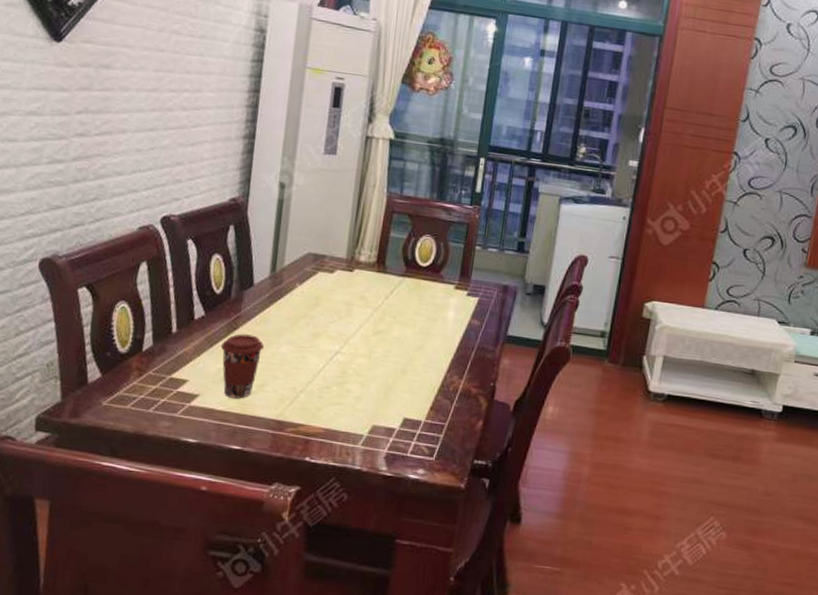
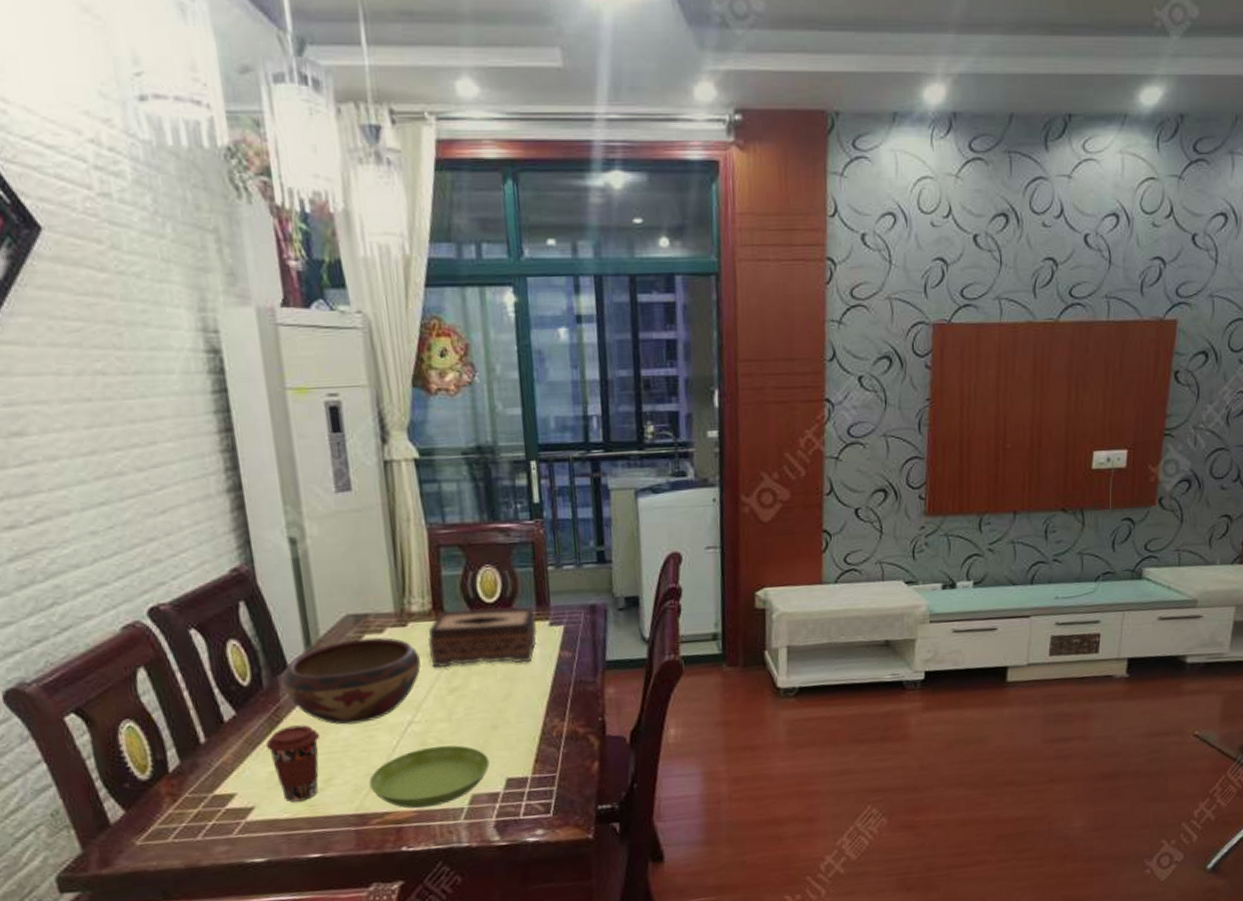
decorative bowl: none [246,273,357,344] -> present [282,637,421,725]
saucer: none [292,376,394,428] -> present [369,745,490,809]
tissue box: none [365,266,458,322] -> present [427,607,538,668]

